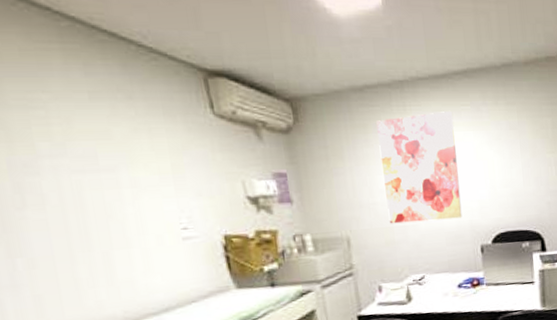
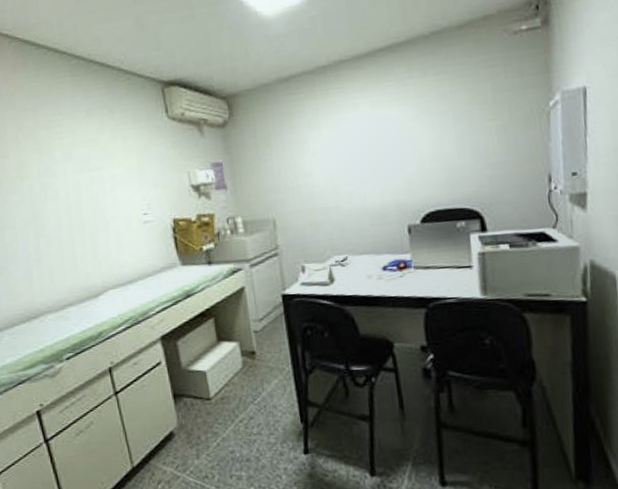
wall art: present [376,110,462,224] -> none [301,88,387,206]

